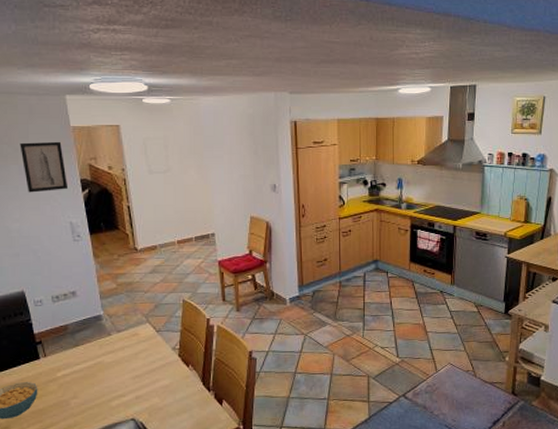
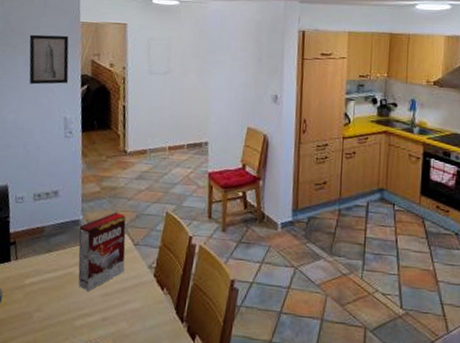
cereal box: none [101,305,150,375] -> present [78,212,126,291]

